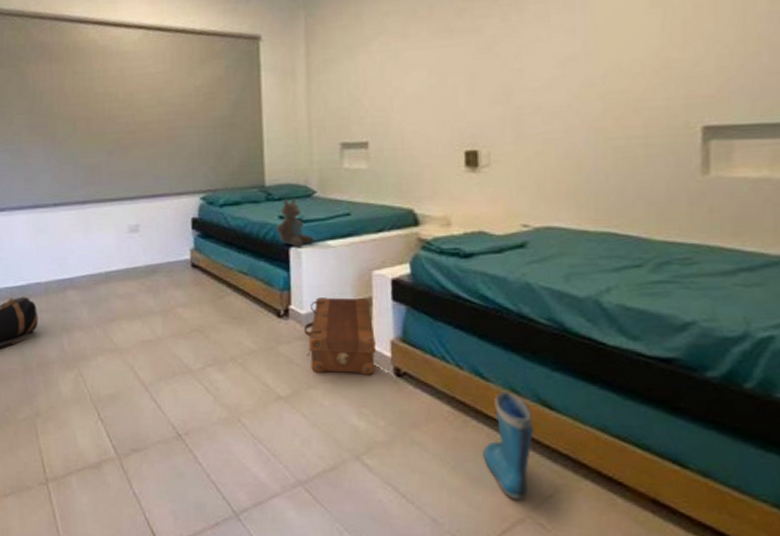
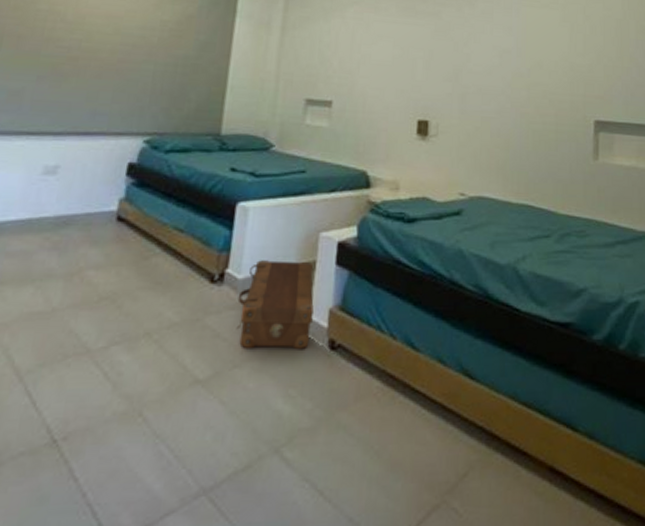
stuffed animal: present [277,198,314,247] -> none [225,150,265,203]
boot: present [483,392,535,501] -> none [406,362,456,484]

